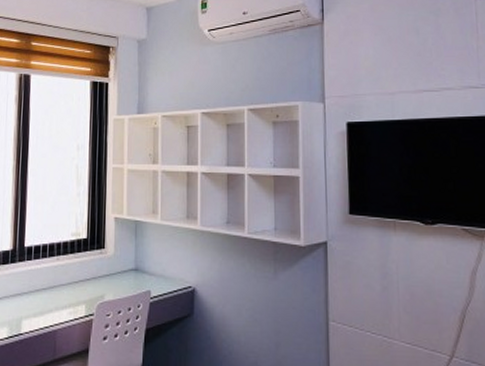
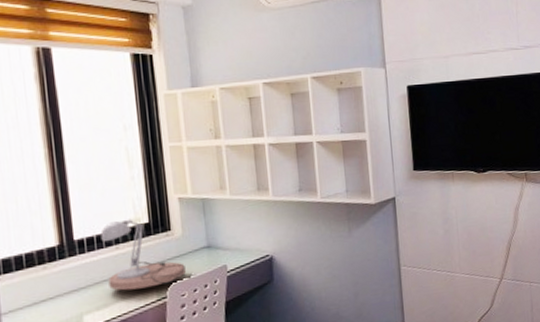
desk lamp: none [46,233,118,302] -> present [100,219,192,291]

